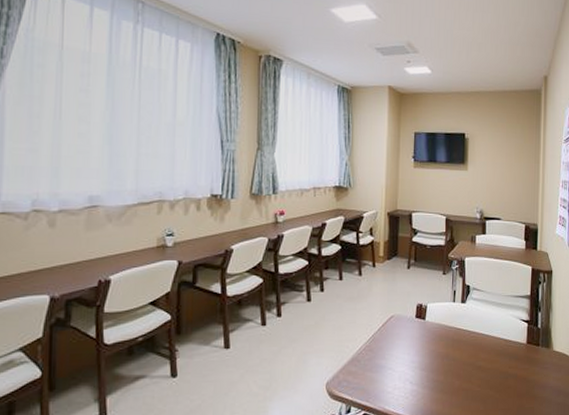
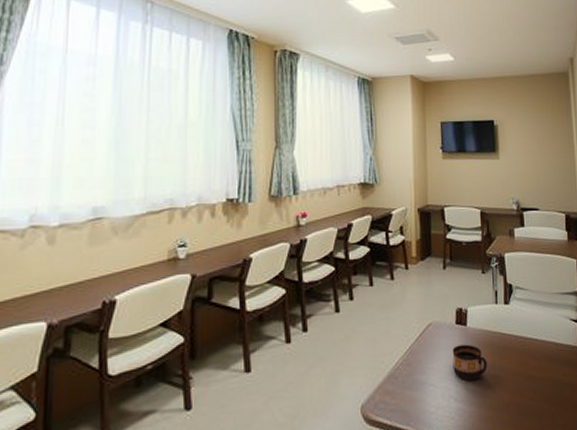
cup: none [410,336,442,368] -> present [452,344,488,381]

